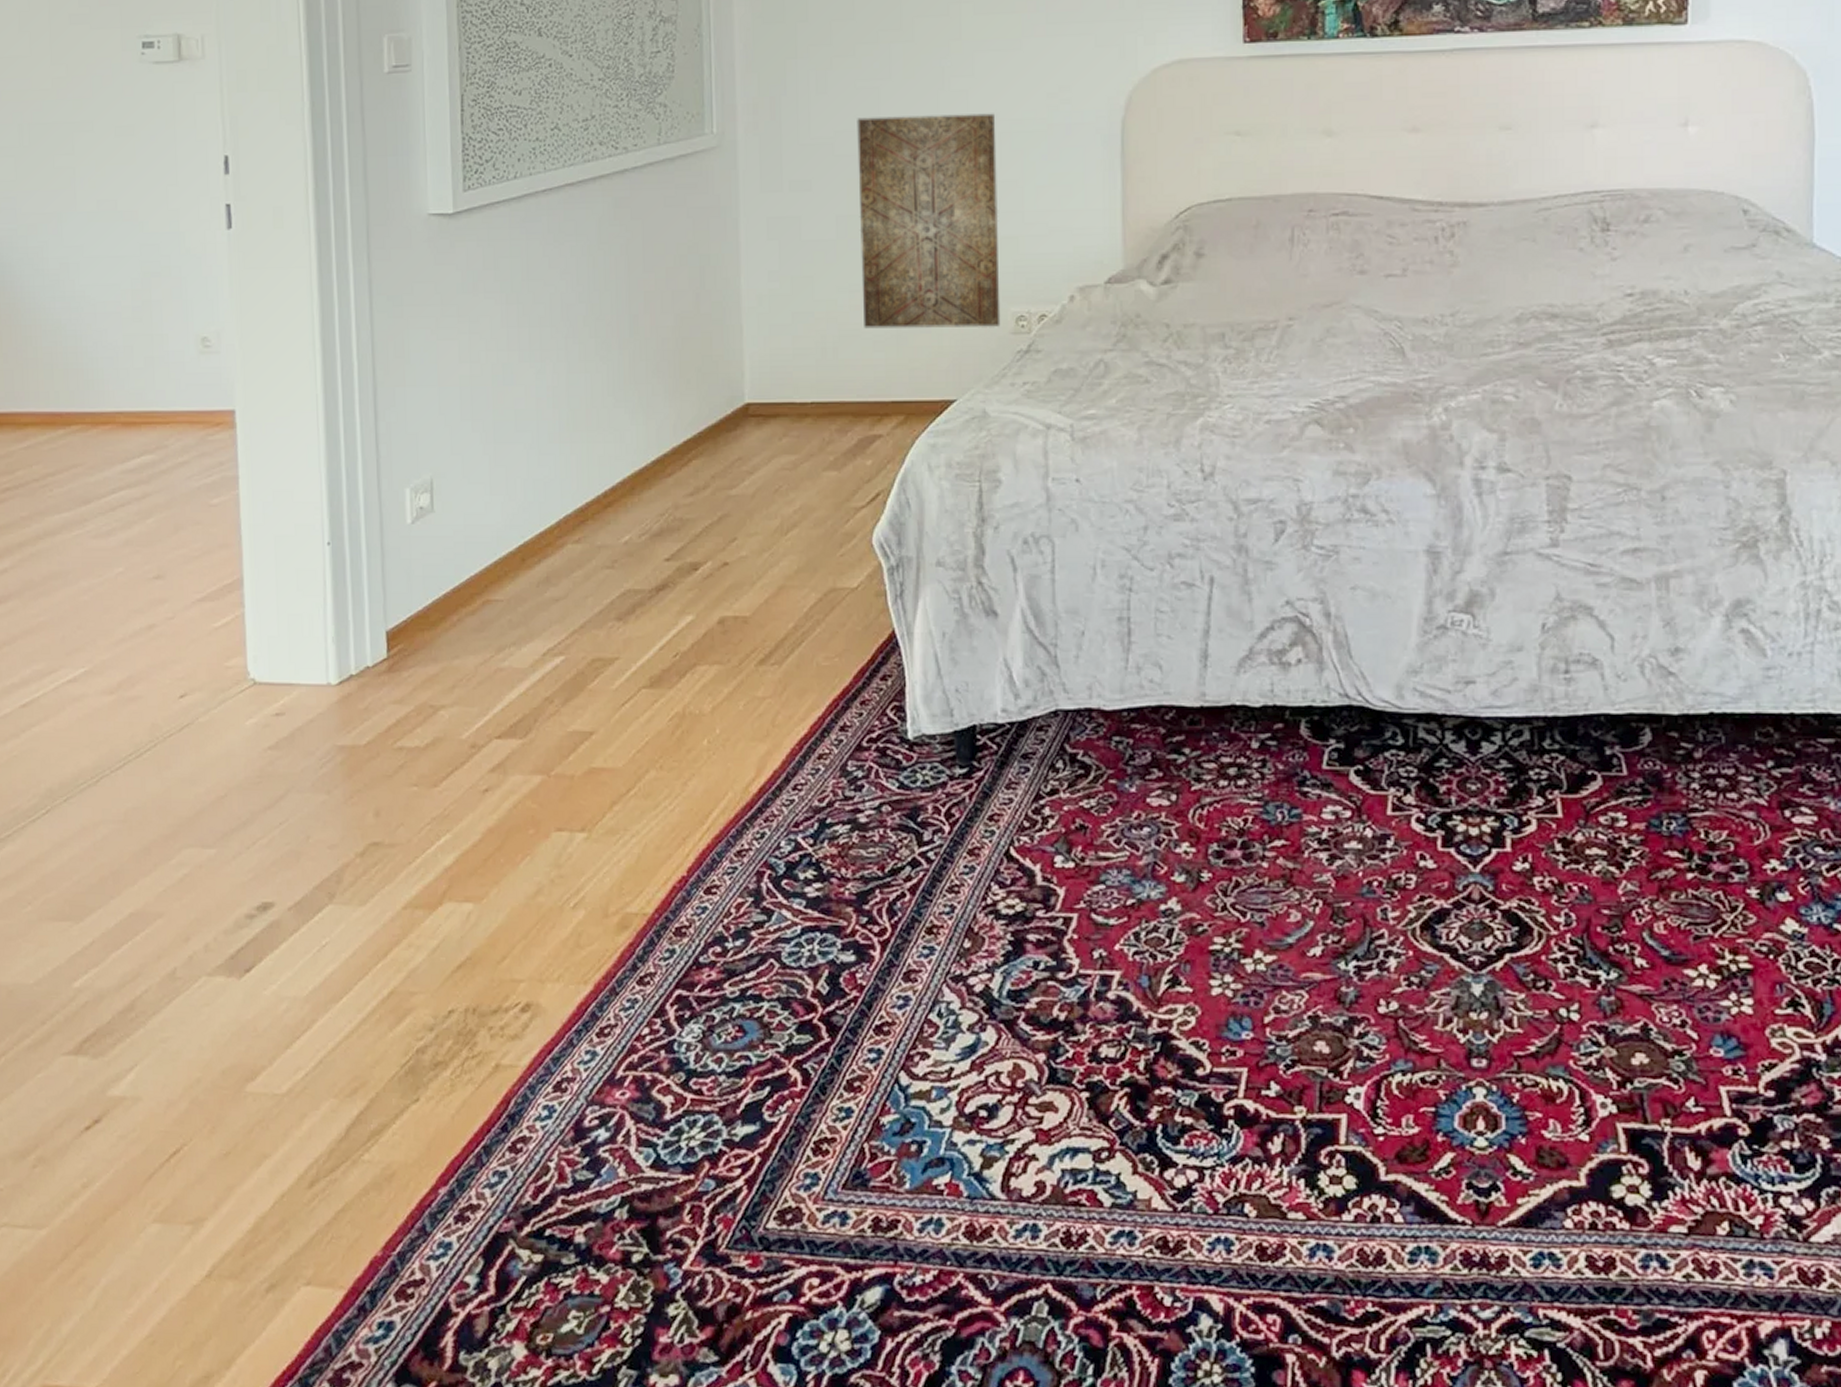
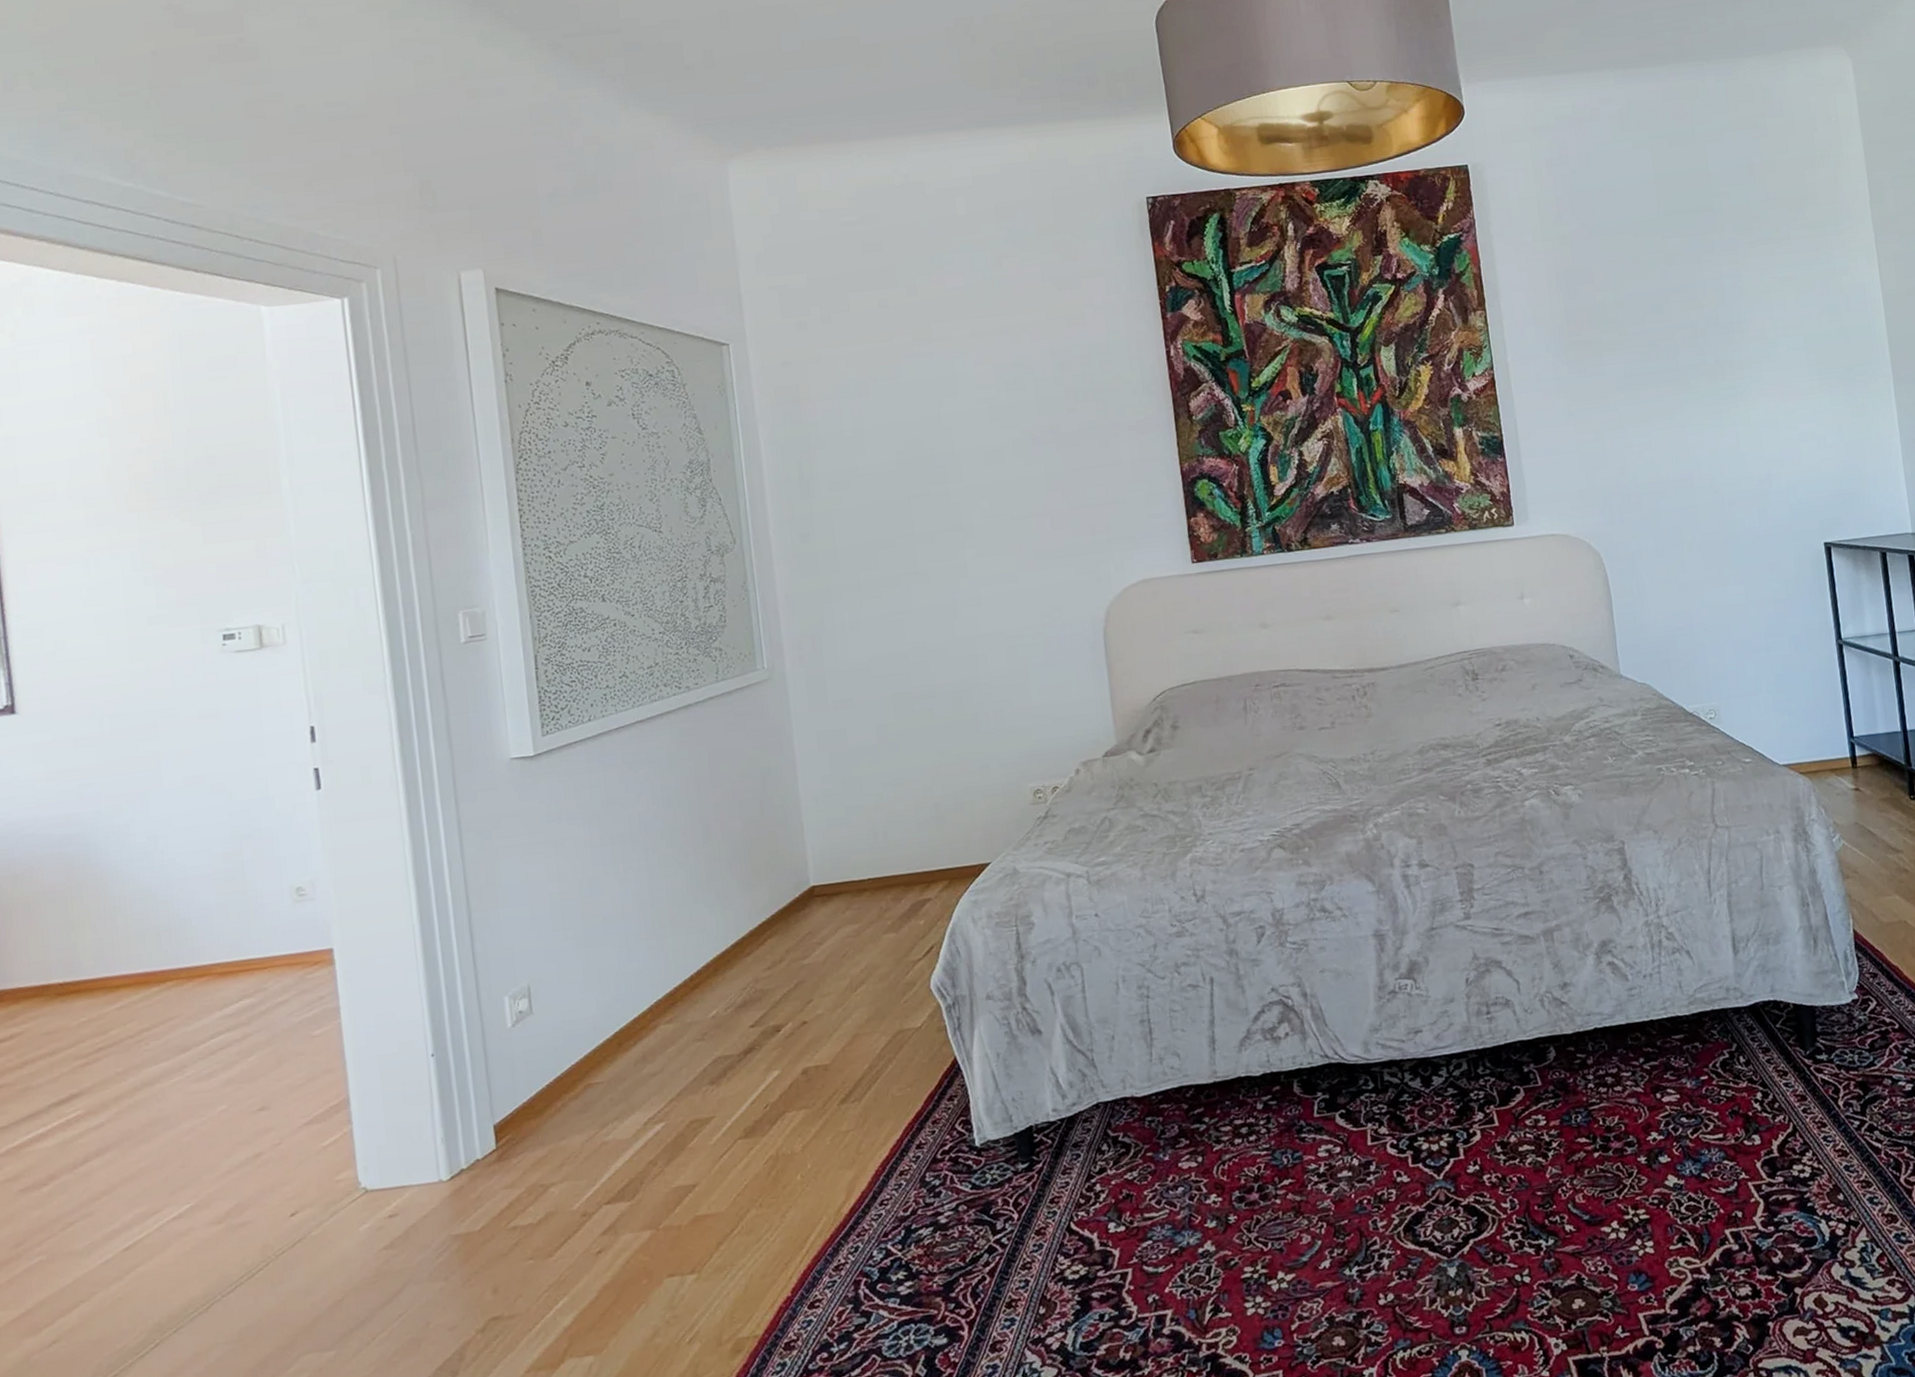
wall art: present [857,113,1001,329] -> none [887,632,1022,814]

